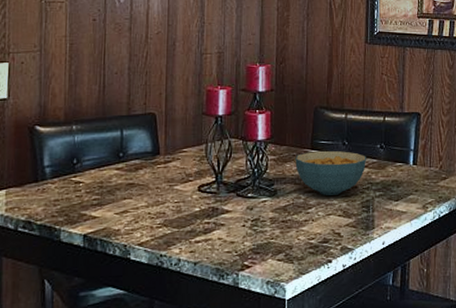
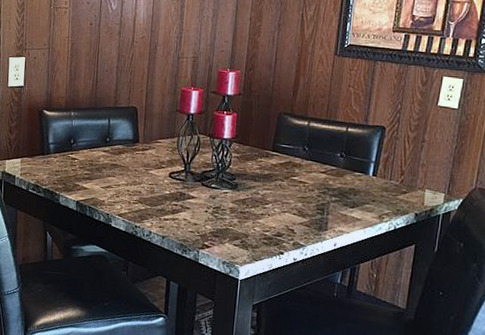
cereal bowl: present [295,150,366,195] -> none [256,153,325,195]

